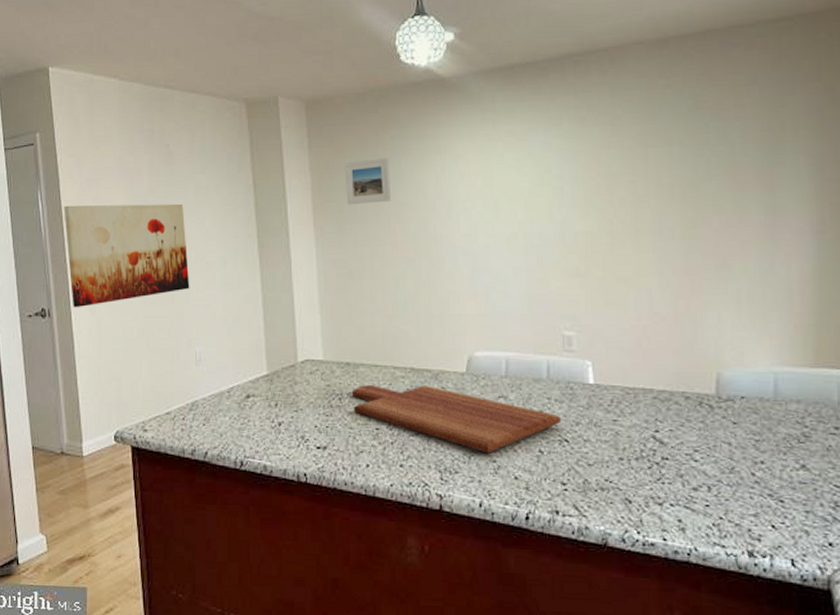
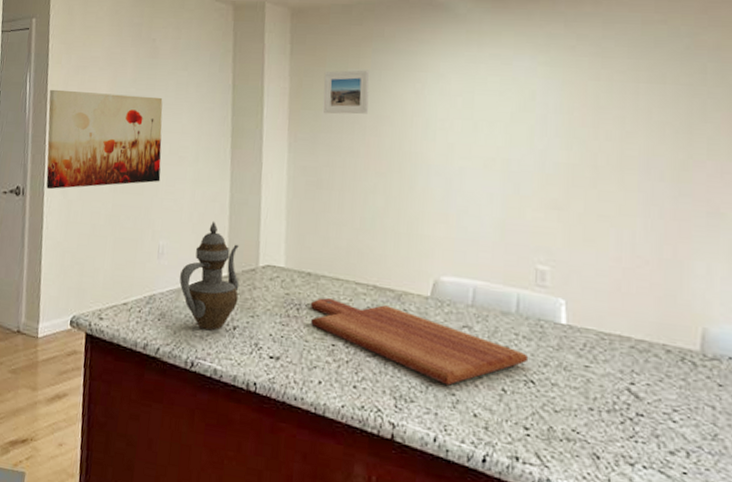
teapot: none [219,322,280,430] -> present [179,221,239,331]

